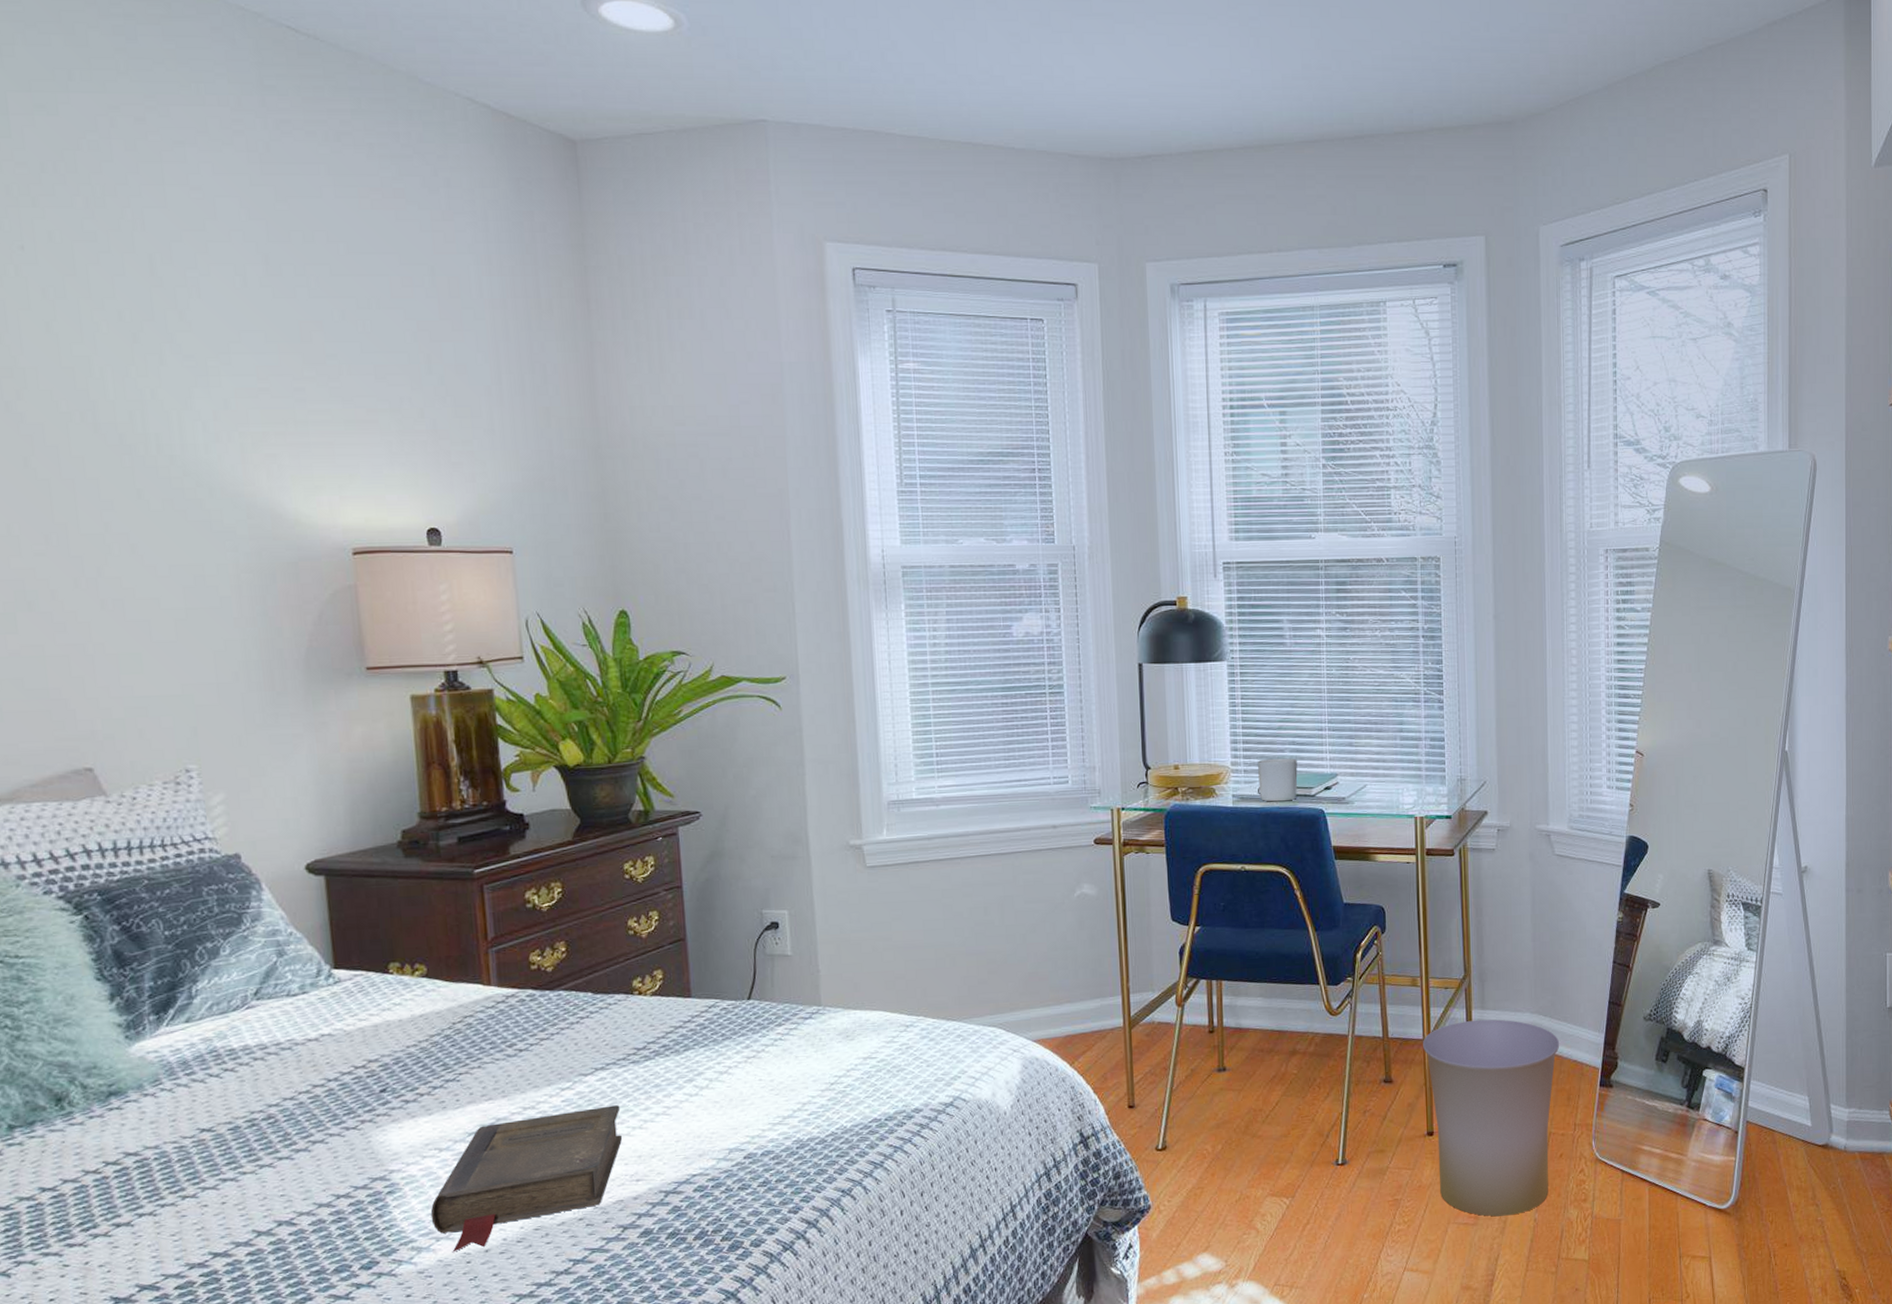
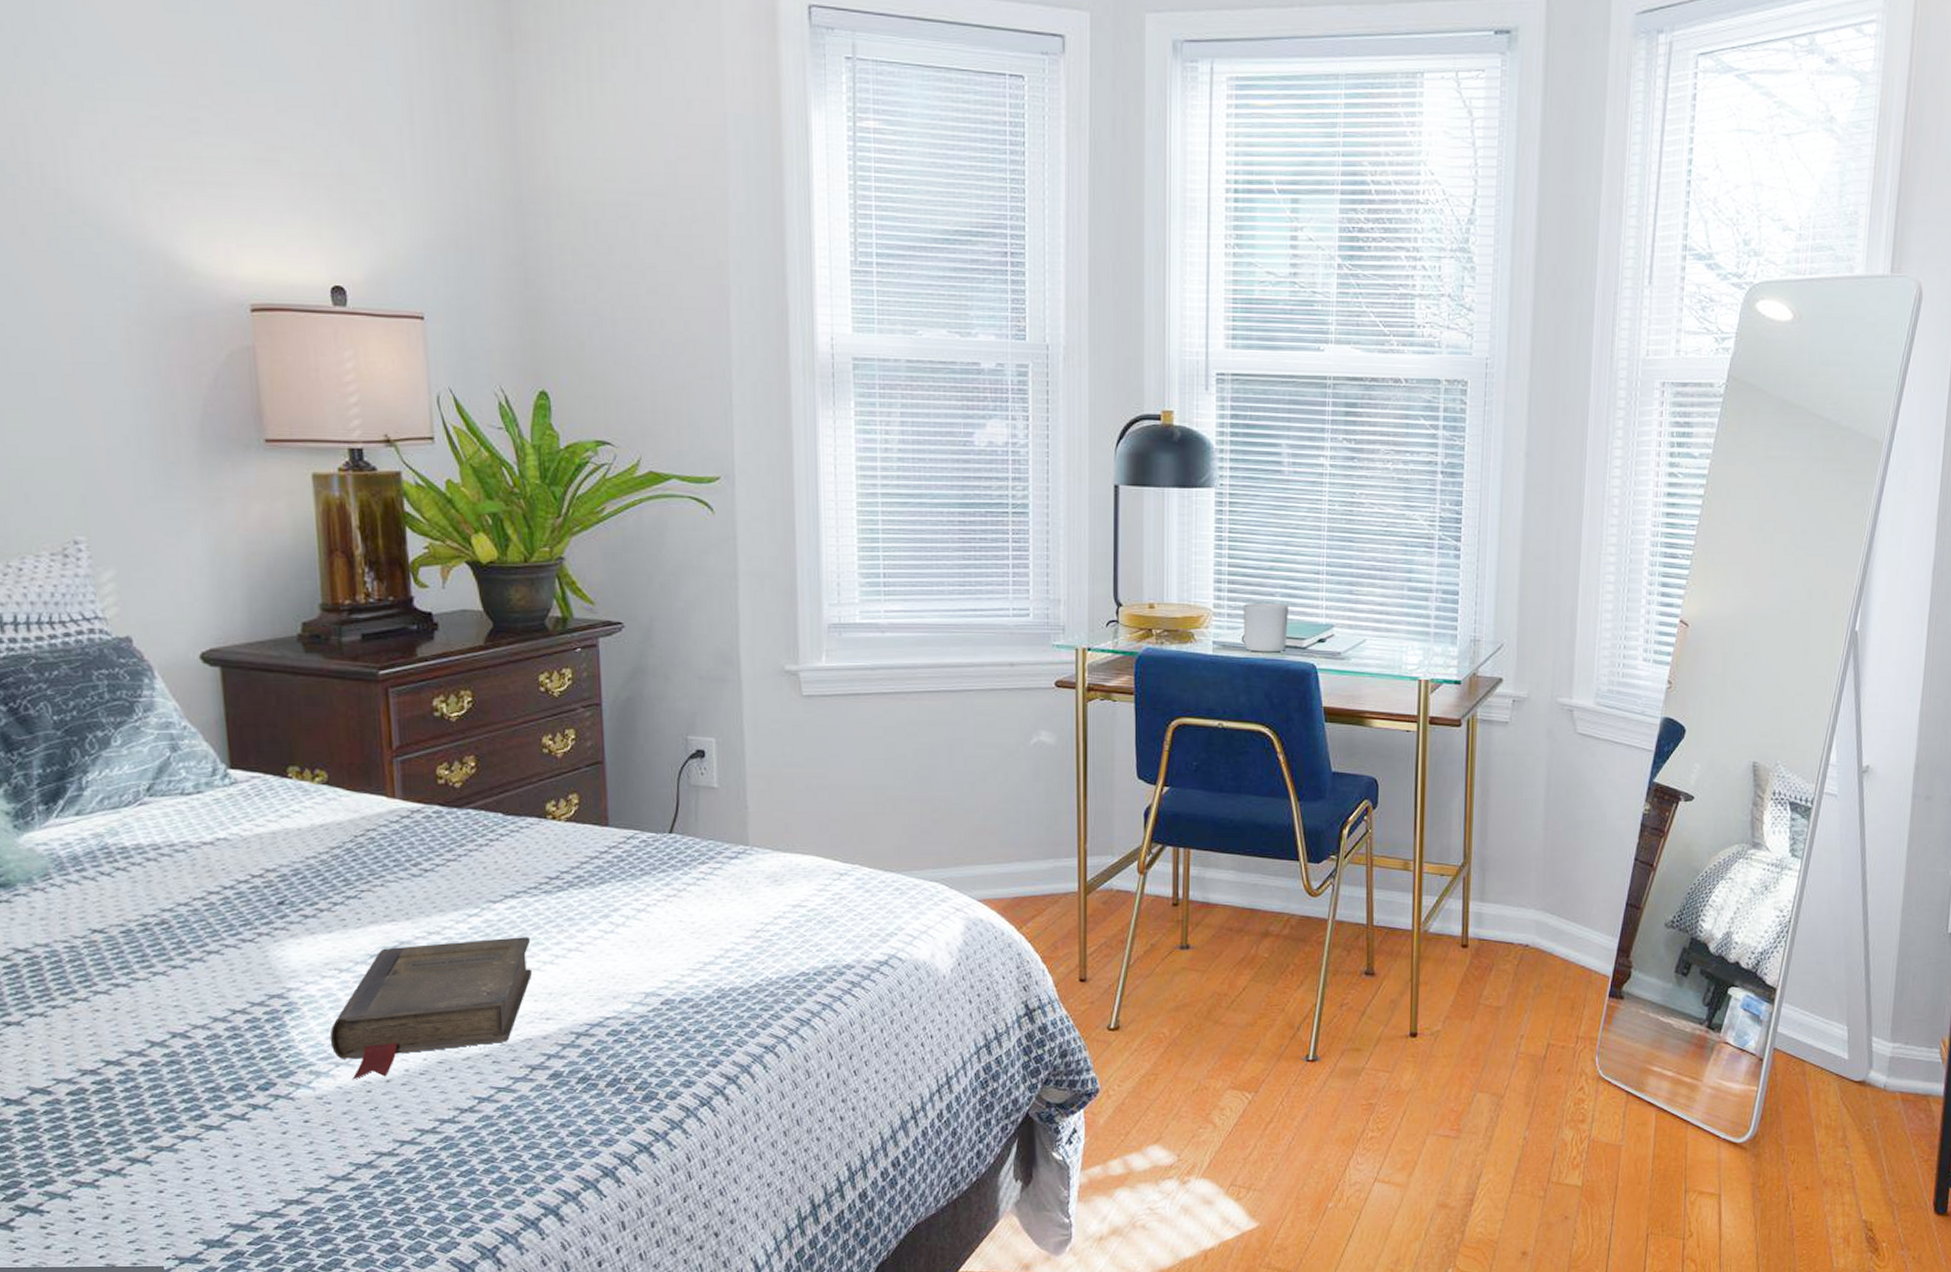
waste bin: present [1423,1019,1560,1217] -> none [1411,913,1567,1131]

